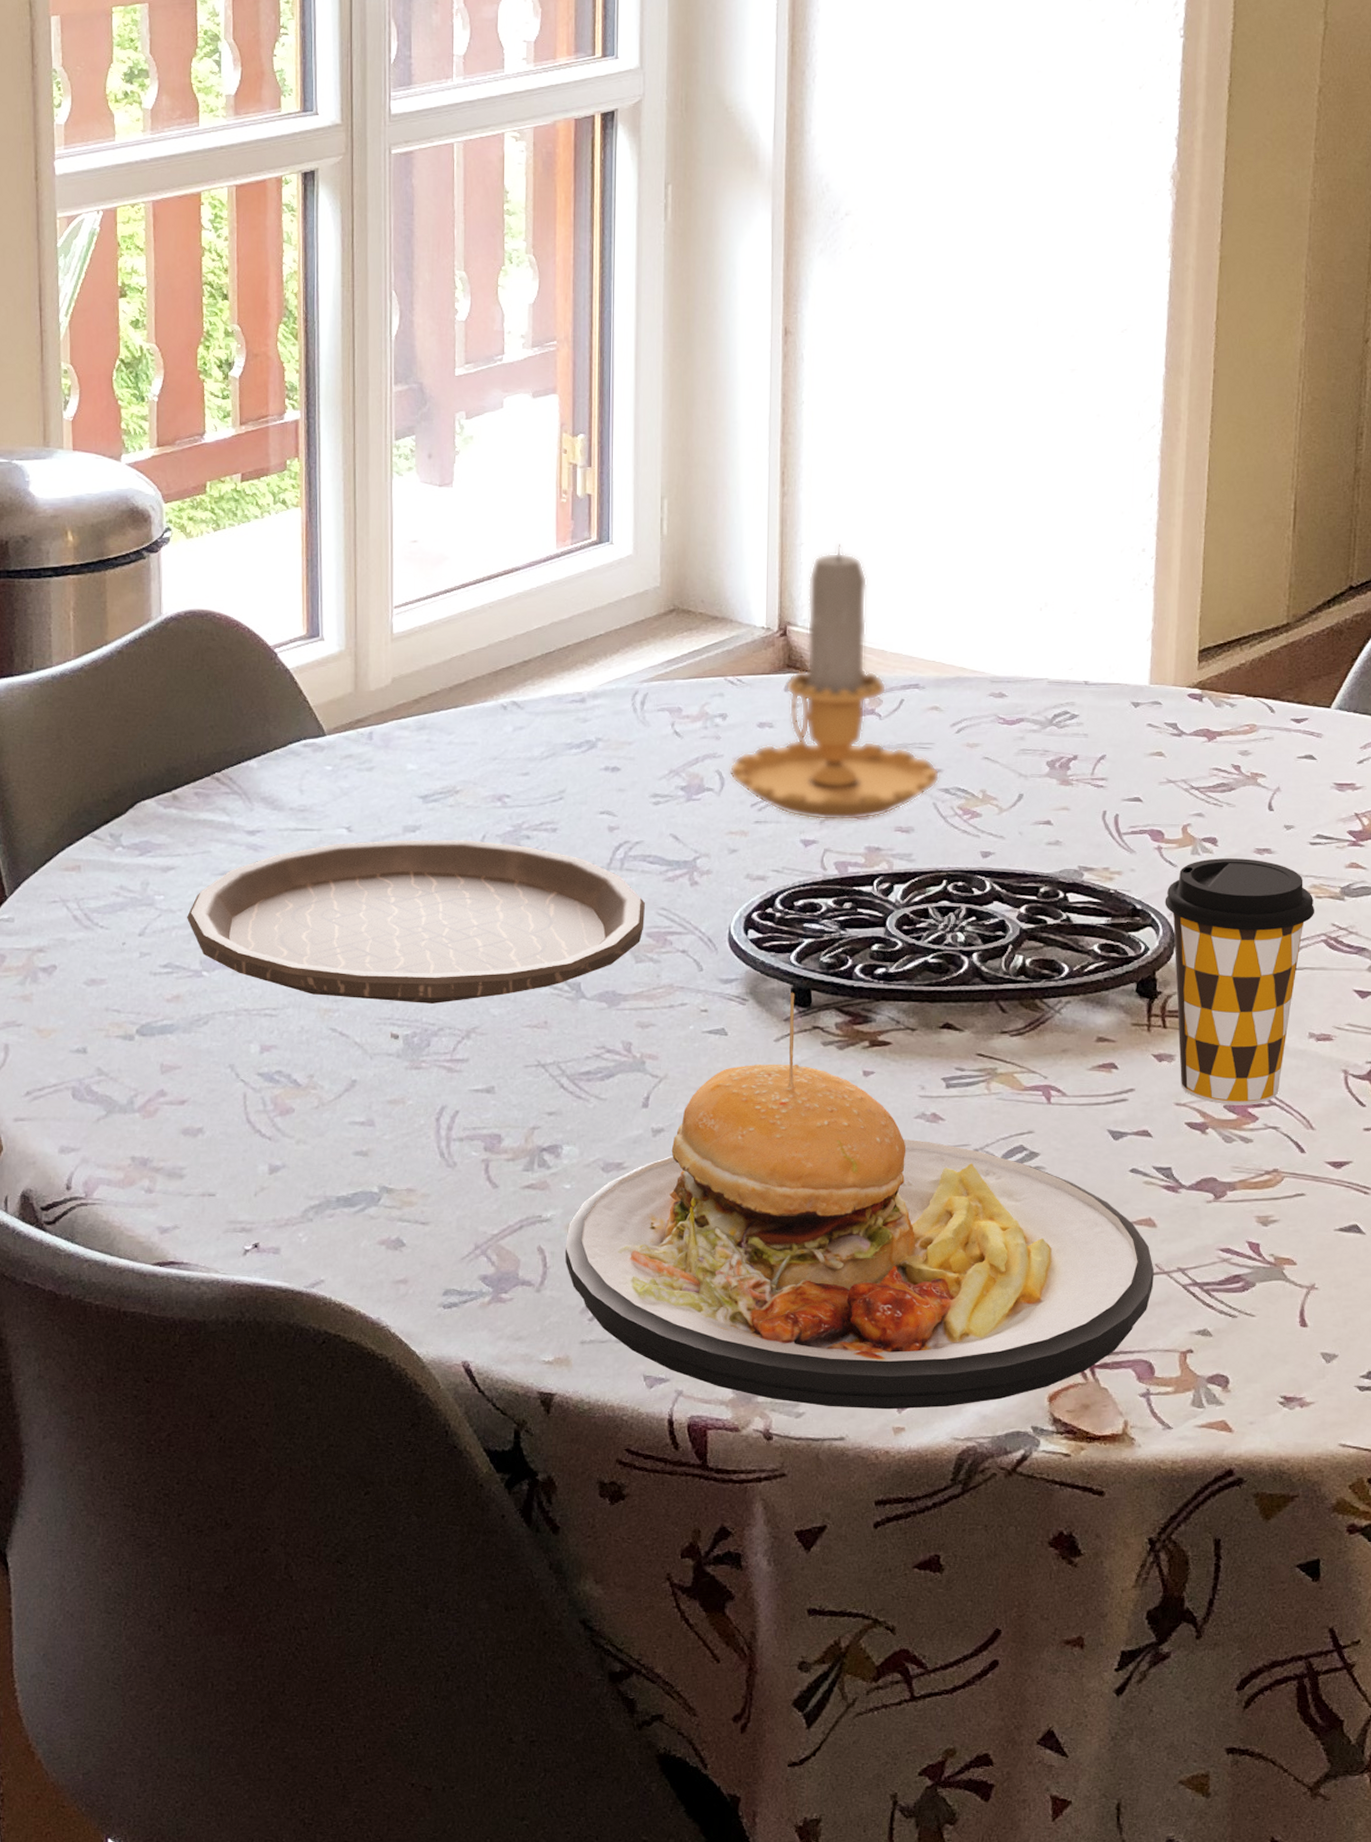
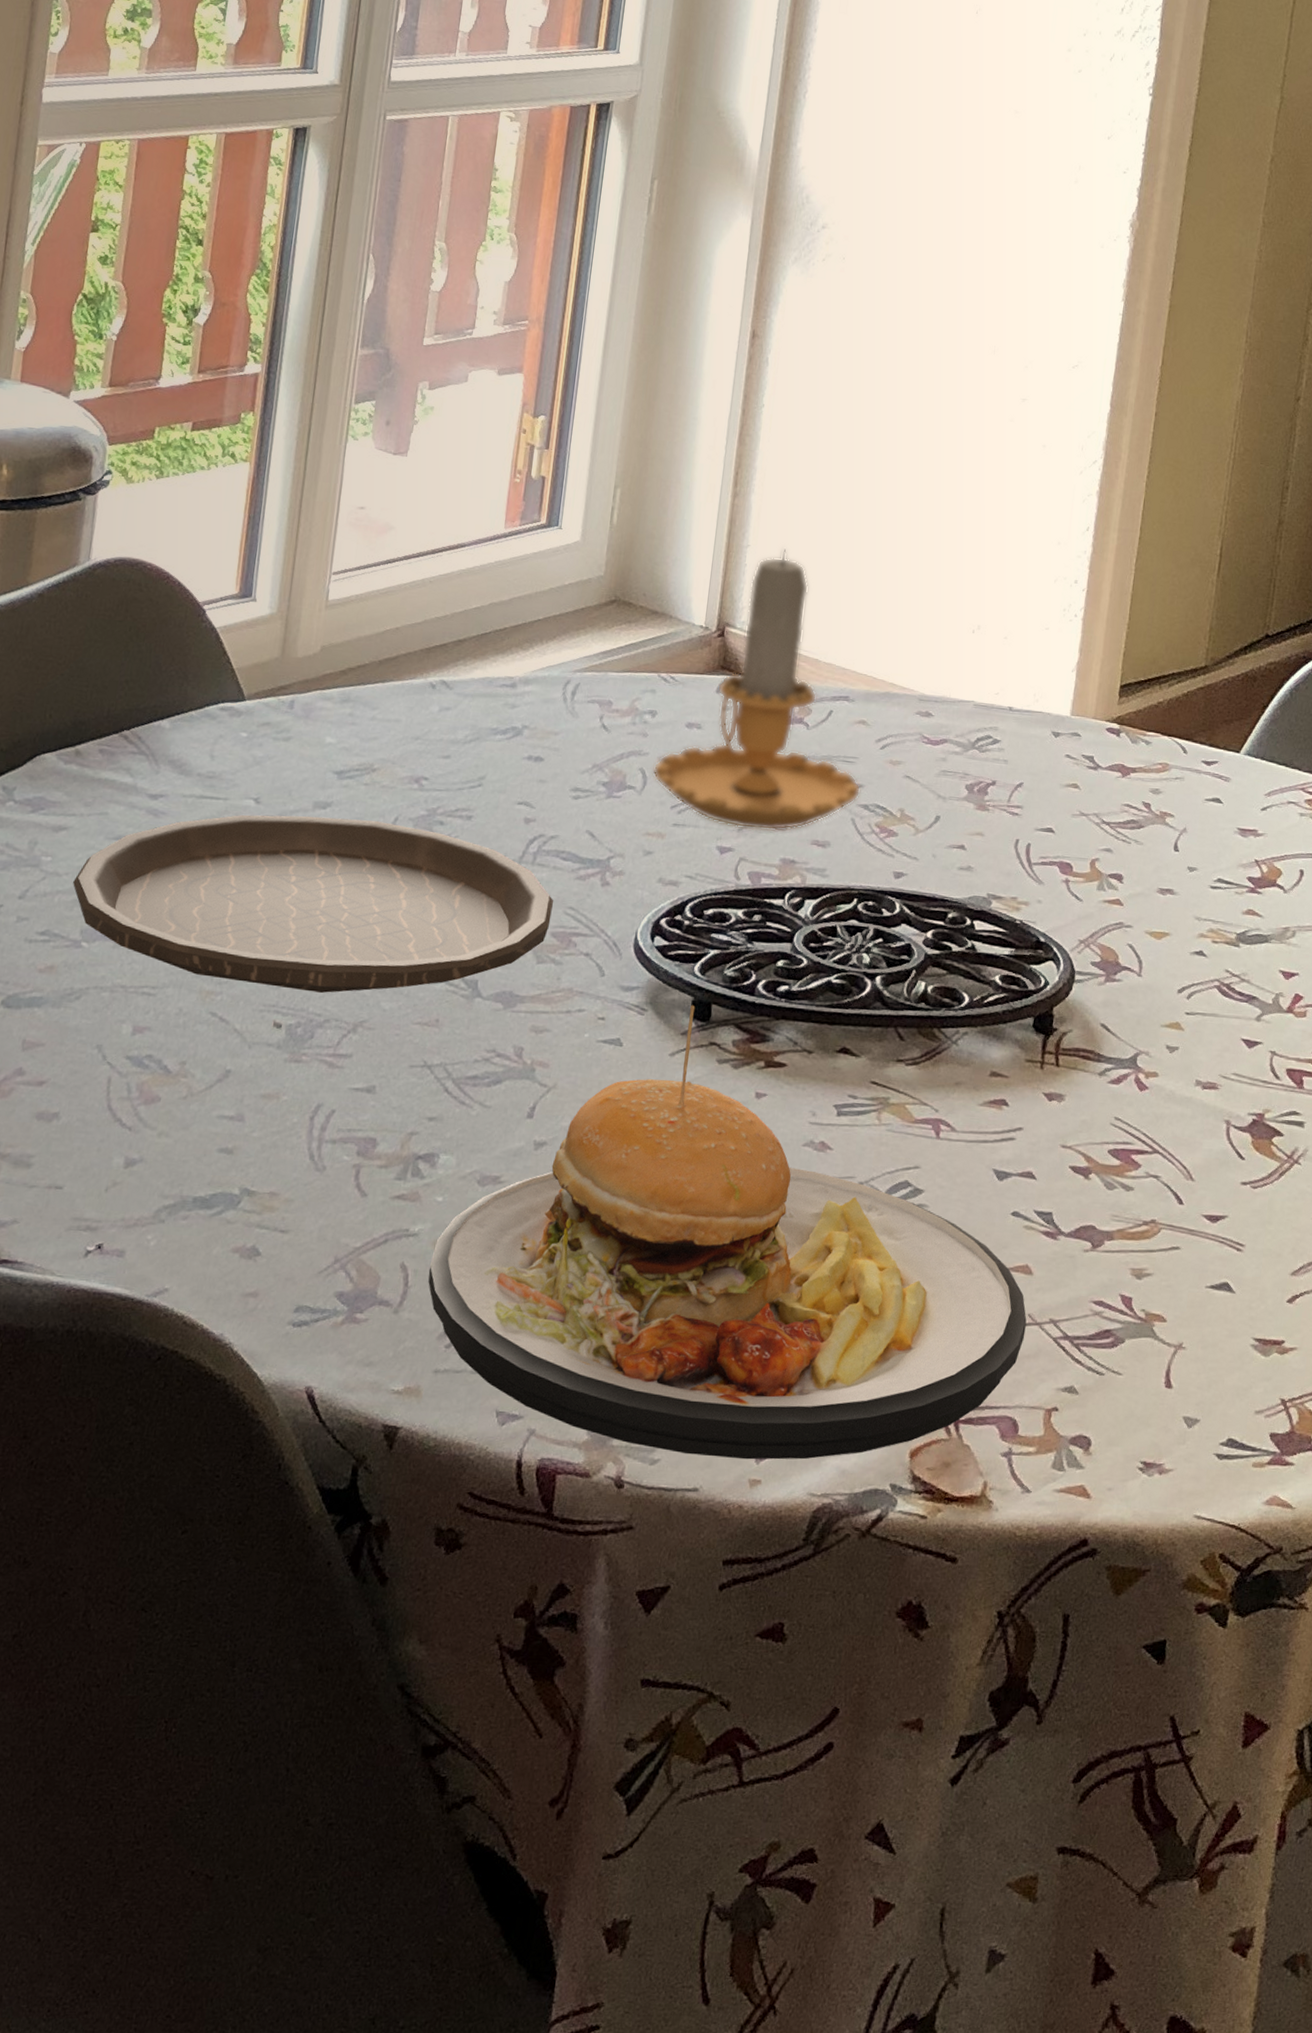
coffee cup: present [1164,858,1314,1105] -> none [1067,895,1210,1152]

